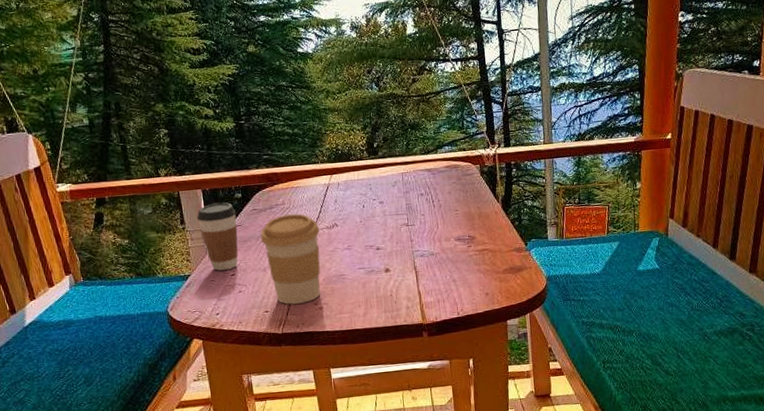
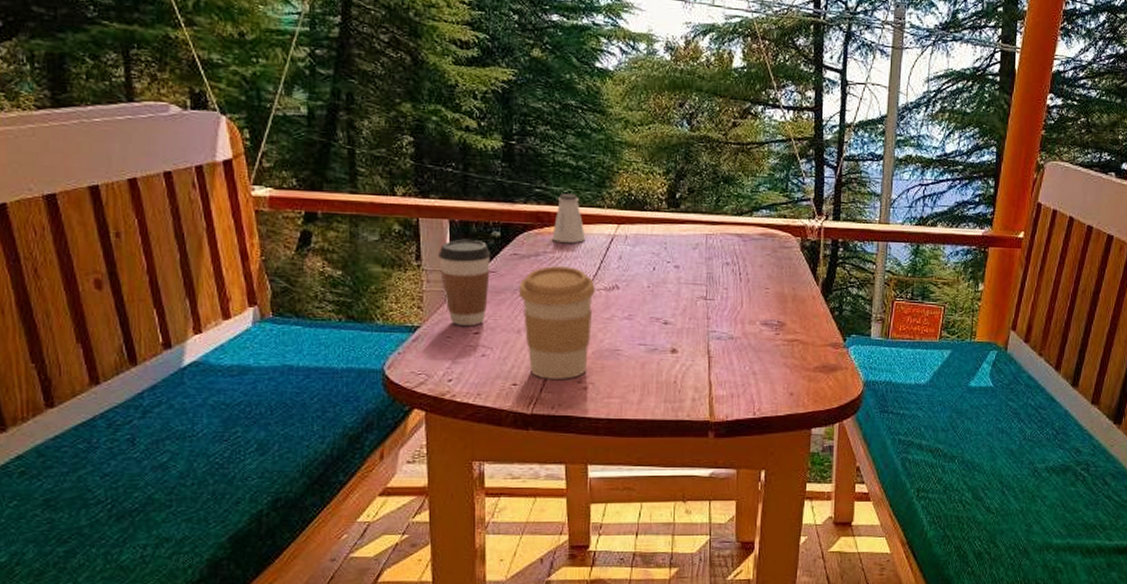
saltshaker: none [281,156,307,196] -> present [552,193,586,243]

